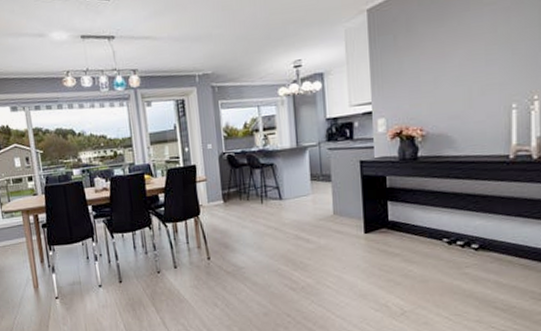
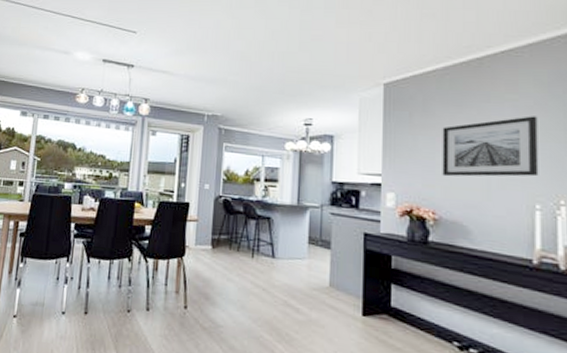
wall art: none [426,16,515,93] -> present [442,116,539,177]

